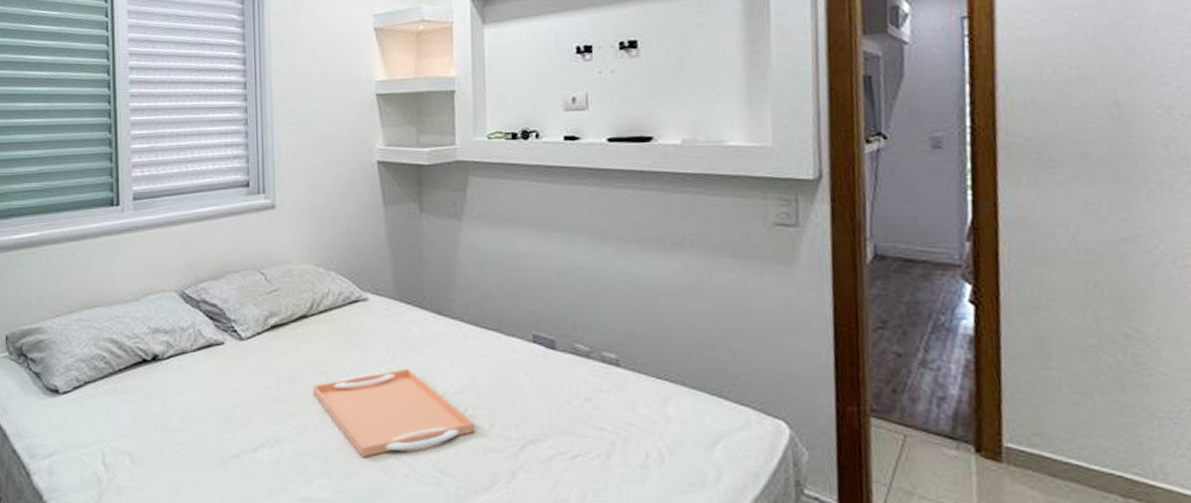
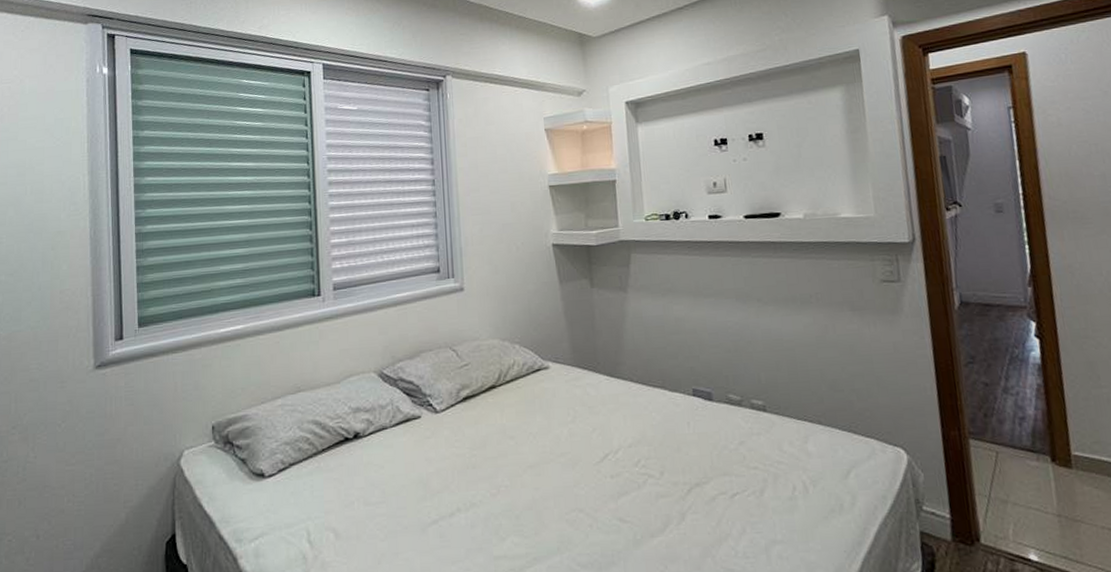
serving tray: present [312,368,475,457] -> none [502,427,648,512]

